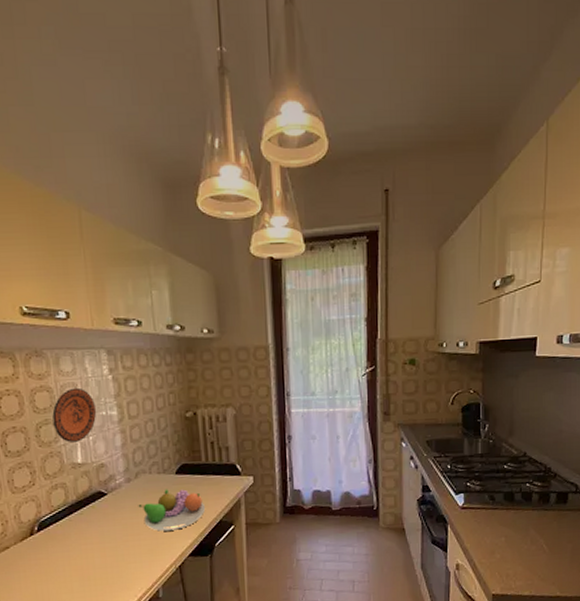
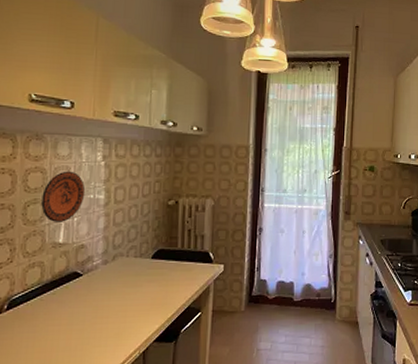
fruit bowl: present [138,489,206,531] -> none [111,273,176,315]

